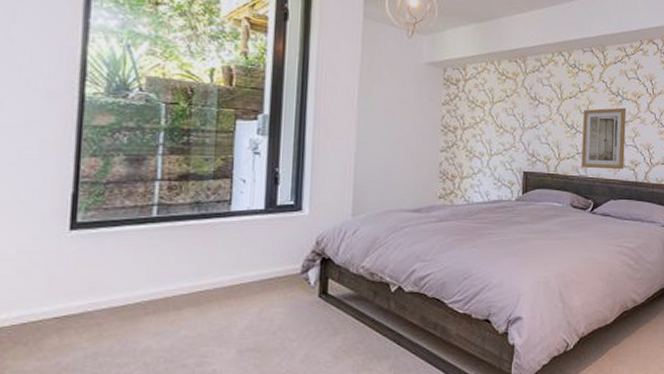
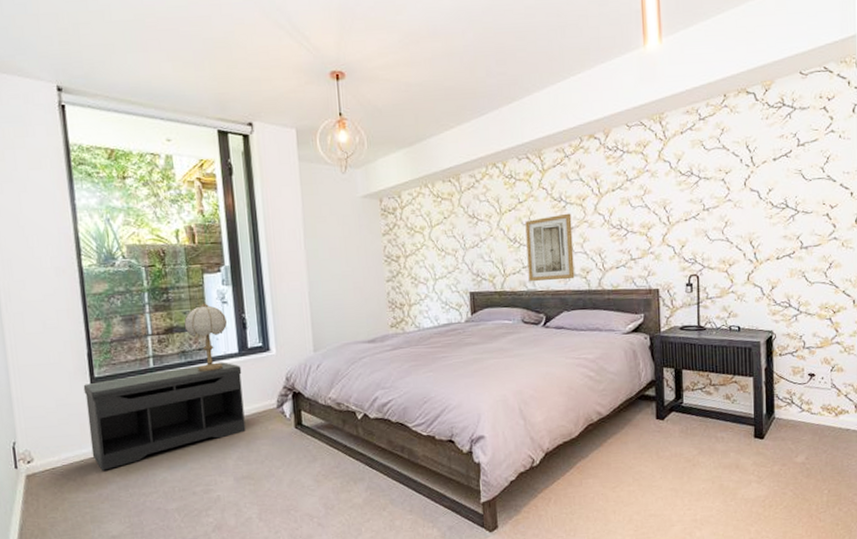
bench: none [56,218,266,334] -> present [83,362,246,471]
table lamp: none [203,150,257,227] -> present [184,302,228,372]

